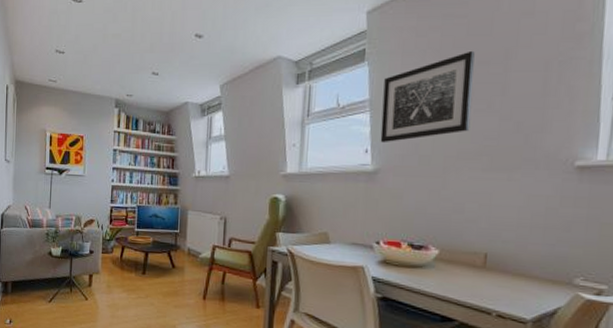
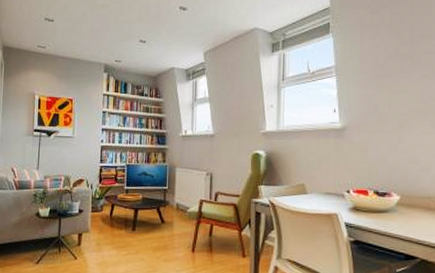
wall art: present [380,50,475,143] -> none [346,26,419,104]

